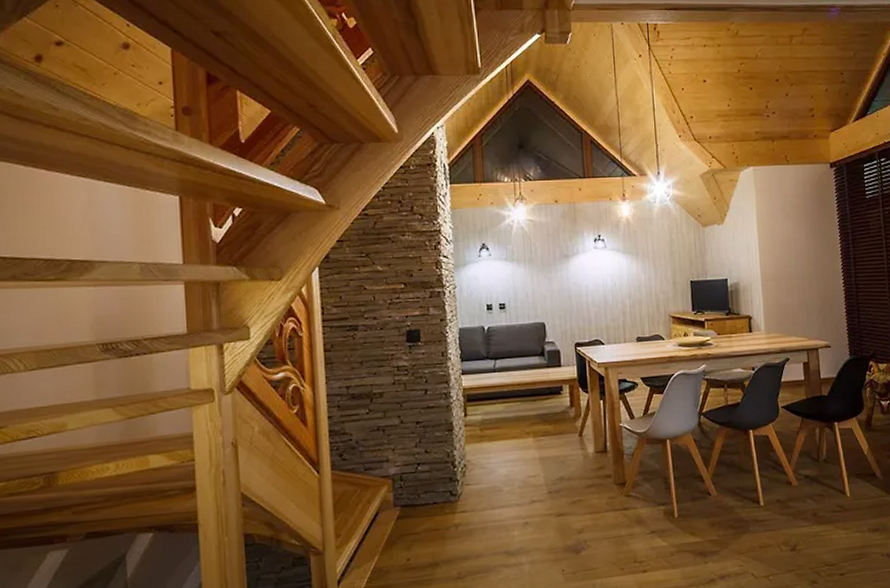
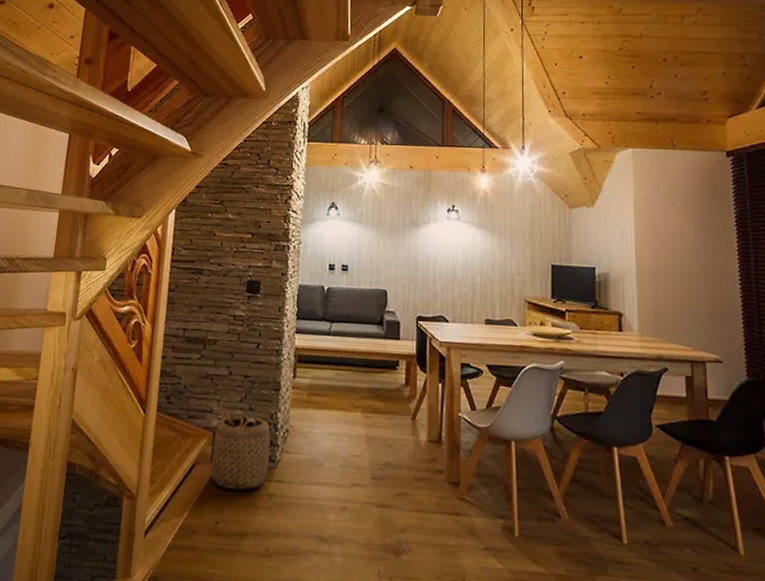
basket: none [394,454,452,528] -> present [210,409,271,490]

